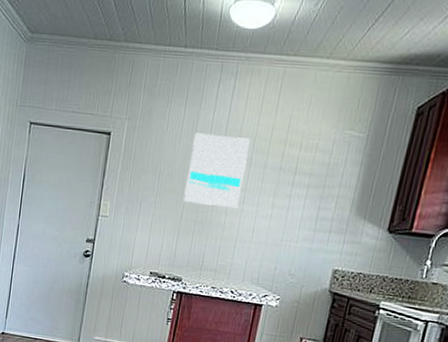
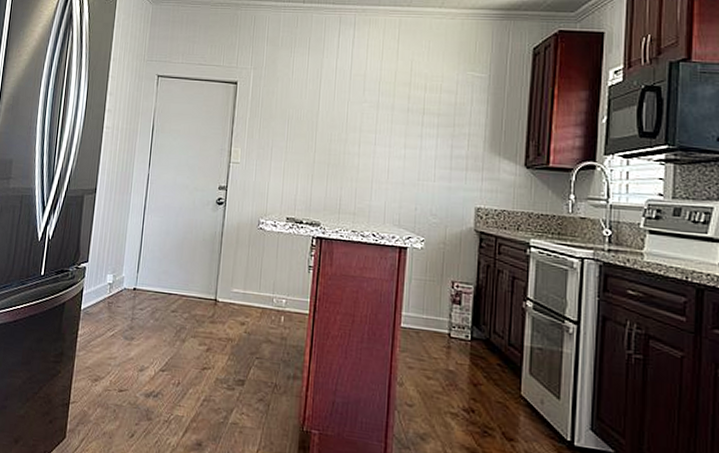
wall art: present [183,133,250,208] -> none [315,79,375,149]

